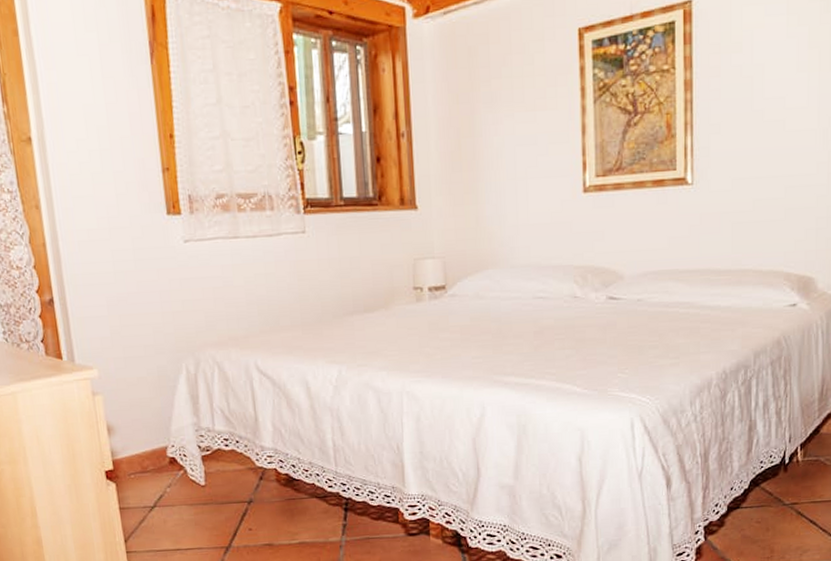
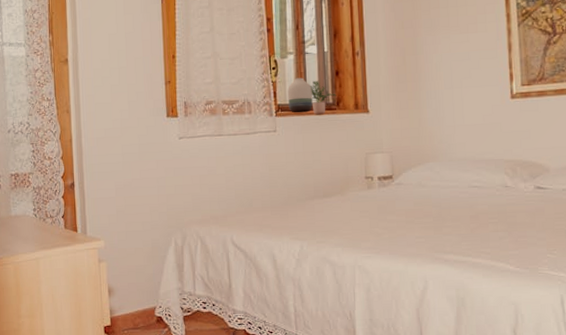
vase: none [318,165,349,210] -> present [287,77,313,113]
potted plant: none [345,169,378,213] -> present [309,81,337,115]

